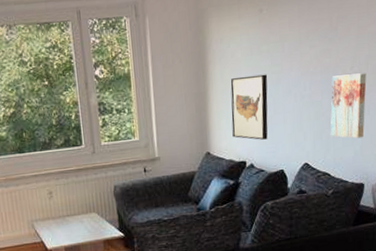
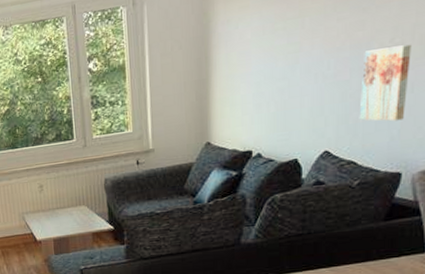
wall art: present [230,74,268,140] -> none [237,54,283,127]

